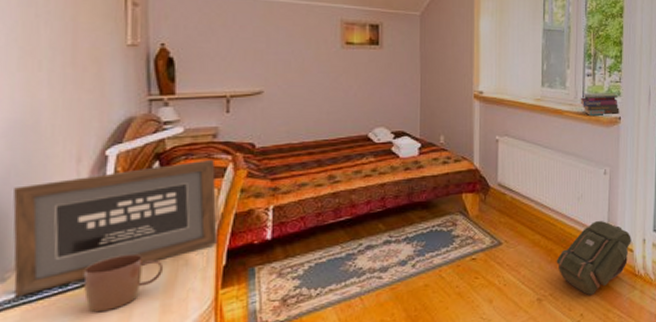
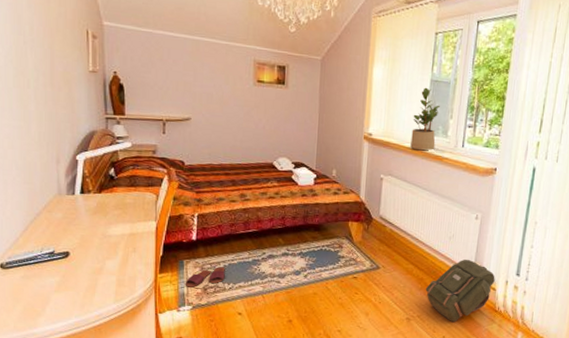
picture frame: present [13,159,218,297] -> none [16,170,156,260]
mug: present [83,253,164,313] -> none [64,238,119,279]
slippers: none [257,268,311,301] -> present [185,267,225,288]
potted plant: none [527,37,555,105] -> present [410,87,440,151]
books: present [580,93,620,115] -> none [459,143,496,166]

